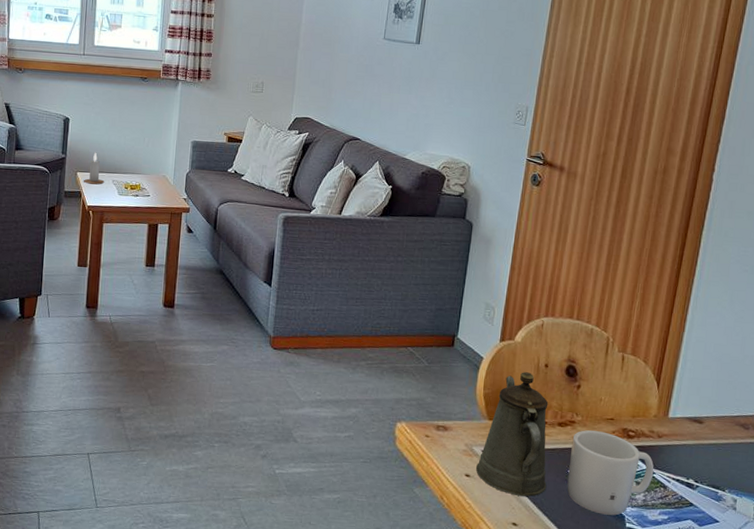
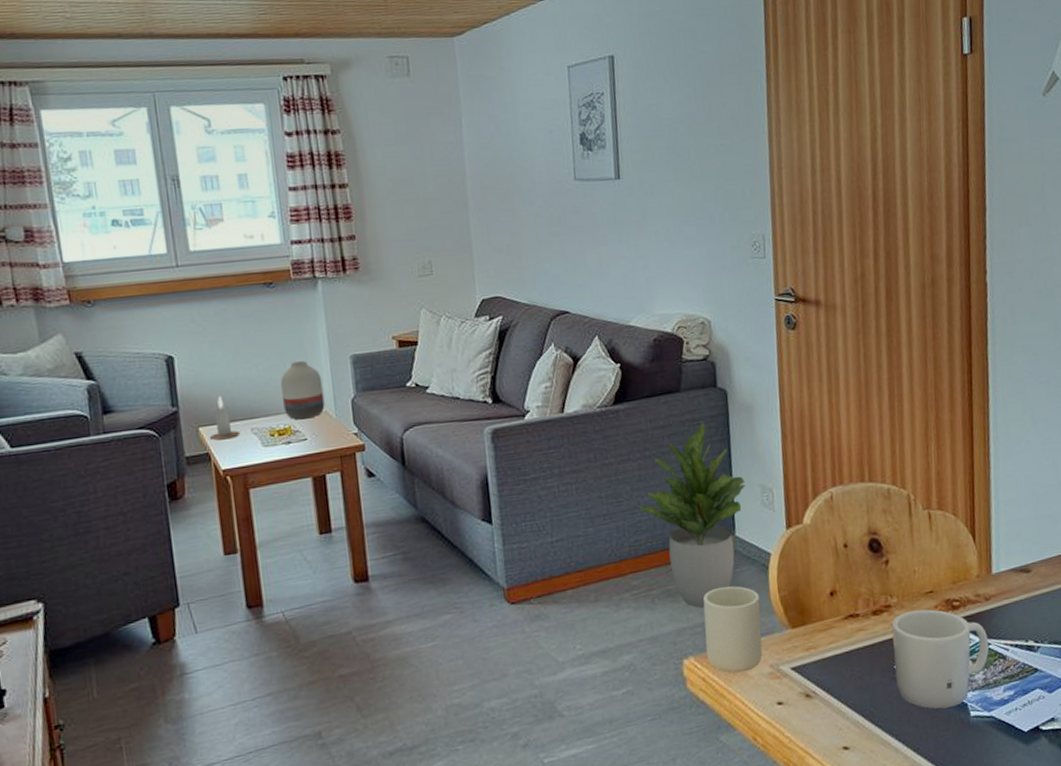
vase: none [138,138,169,181] -> present [280,361,325,420]
potted plant: none [384,243,474,387] -> present [637,421,746,608]
cup: none [416,374,468,445] -> present [703,586,763,674]
coffee pot: present [476,372,549,497] -> none [788,558,874,713]

